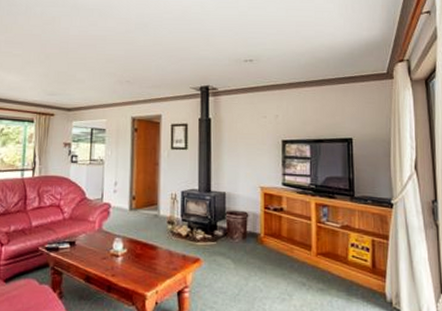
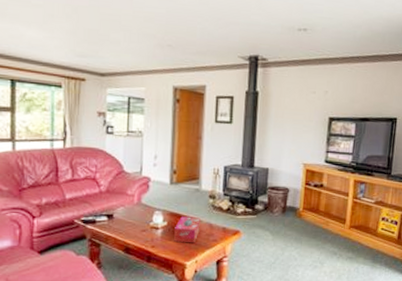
tissue box: none [134,243,160,272] -> present [174,216,201,243]

